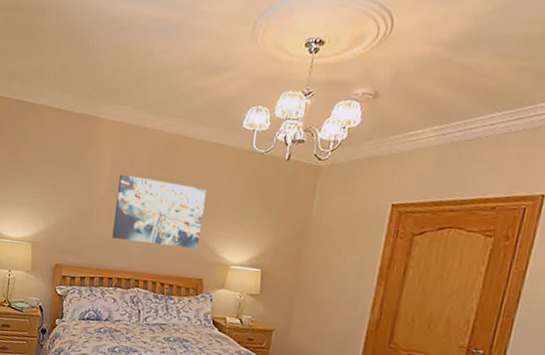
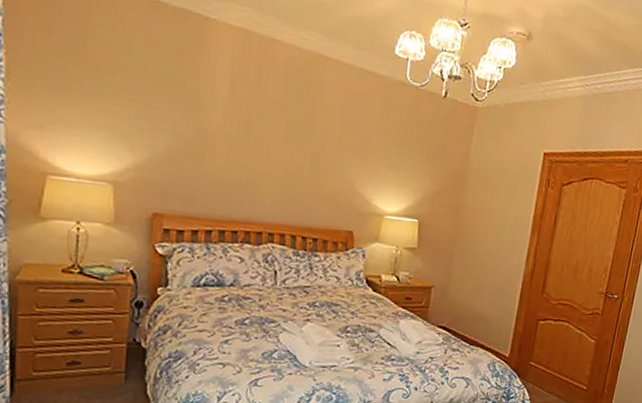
wall art: present [112,174,207,249] -> none [235,96,355,195]

